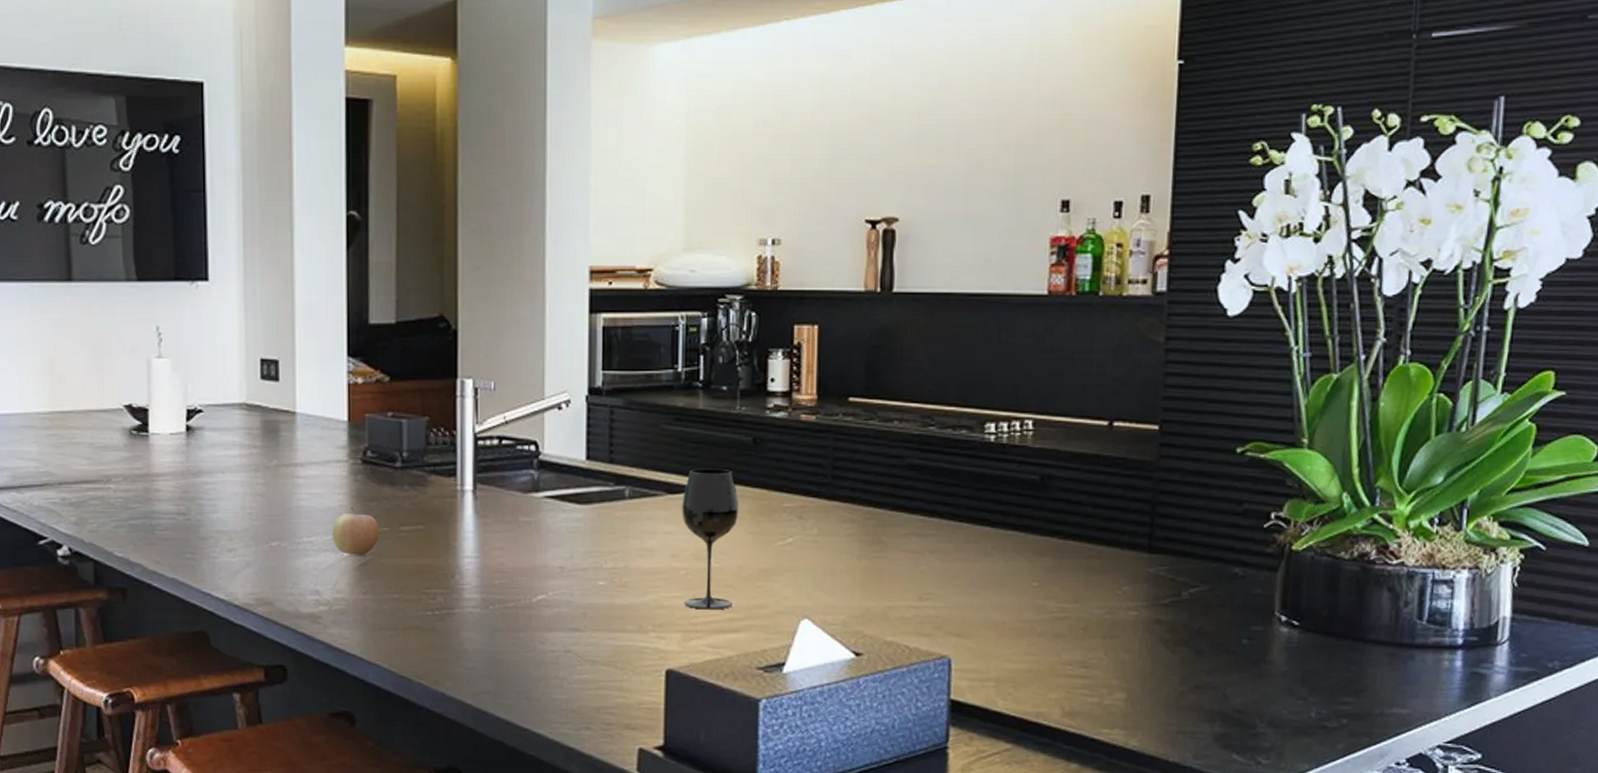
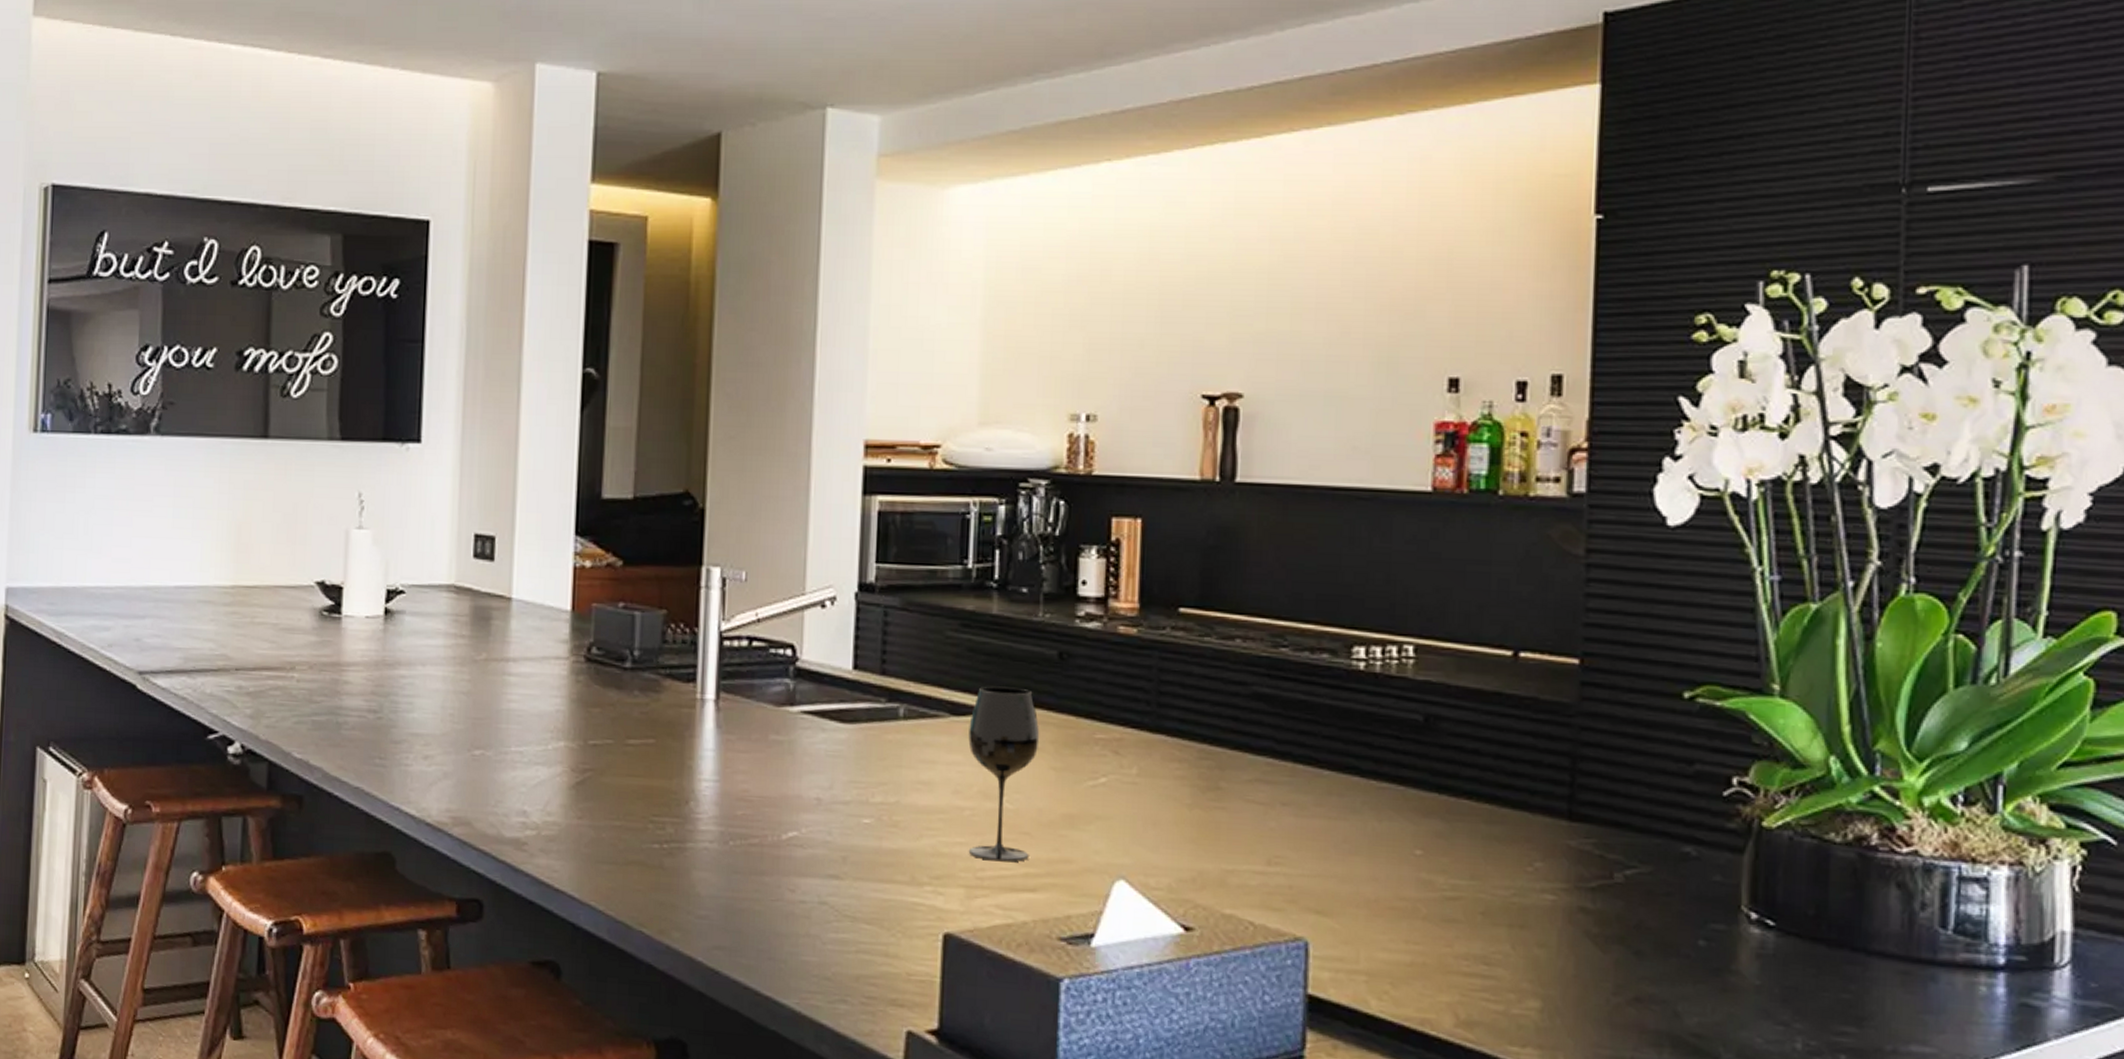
fruit: present [332,505,379,556] -> none [546,711,602,772]

